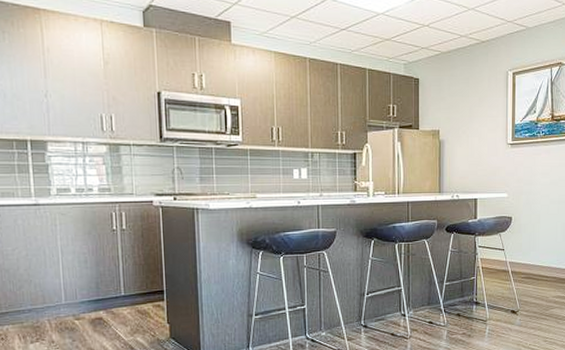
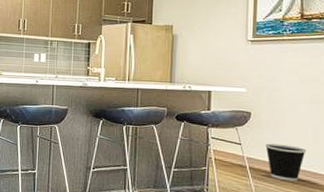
wastebasket: none [524,245,557,280] -> present [265,143,307,182]

